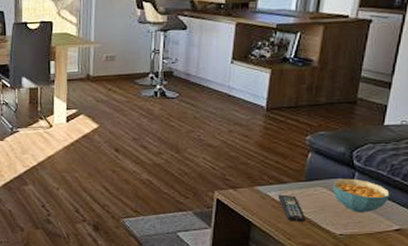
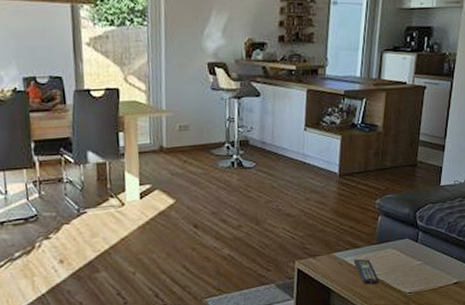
cereal bowl: present [332,178,390,213] -> none [401,238,448,270]

